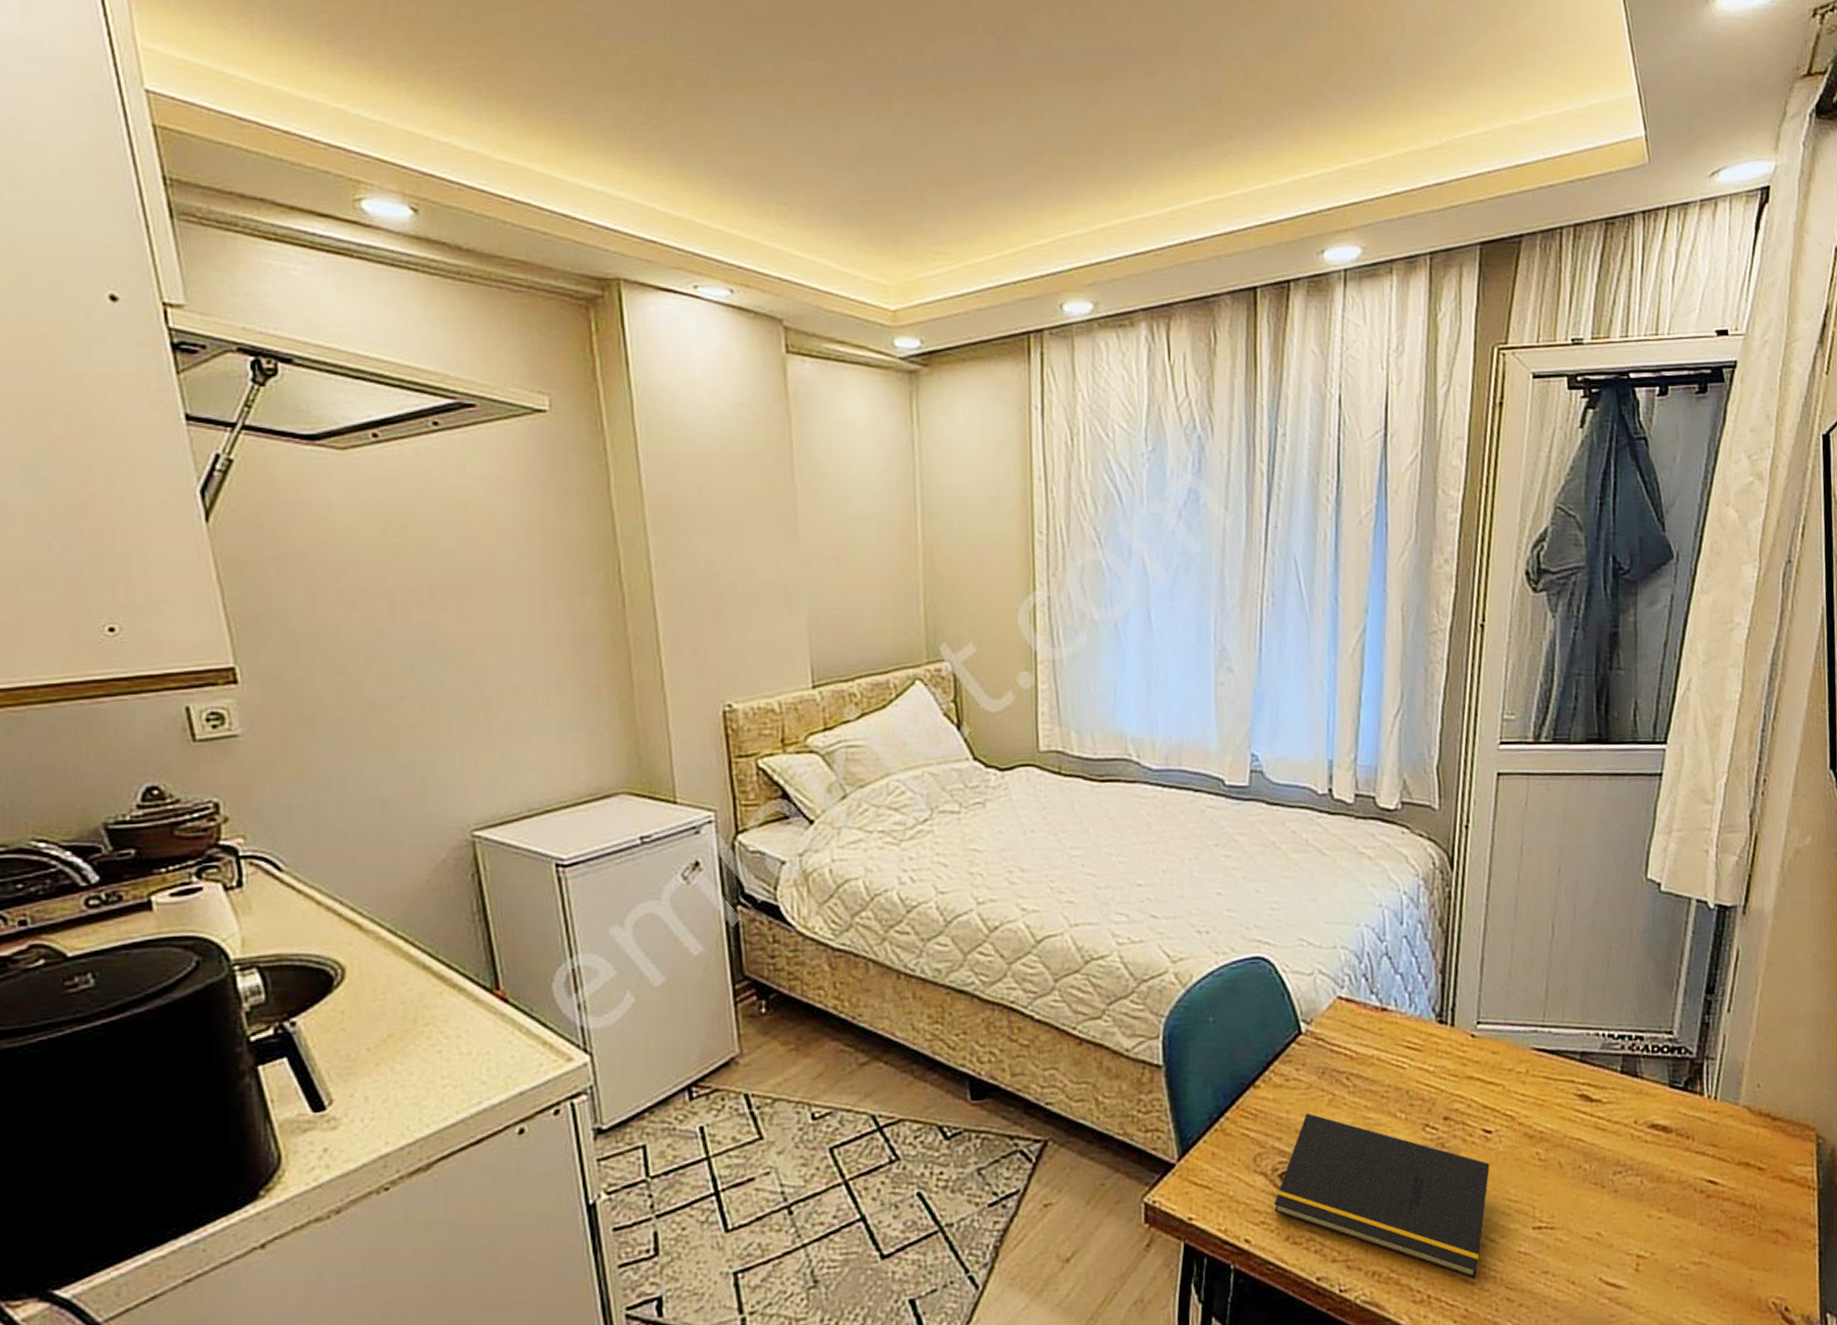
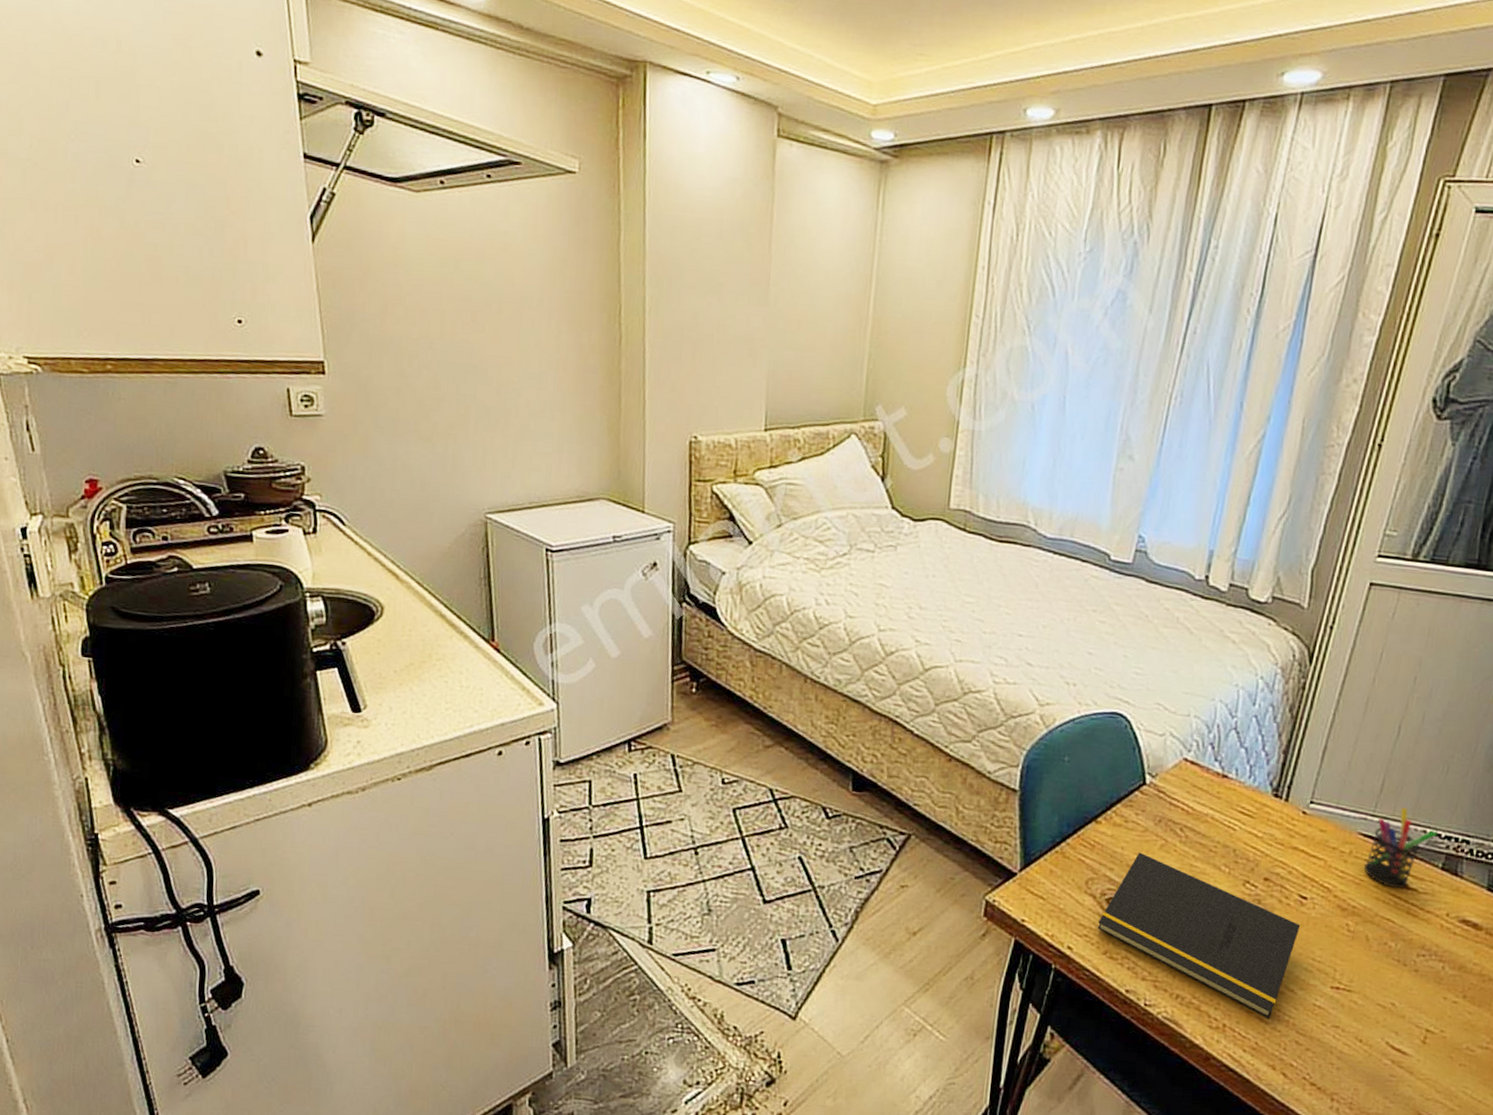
pen holder: none [1544,1011,1610,1103] -> present [1364,807,1437,889]

